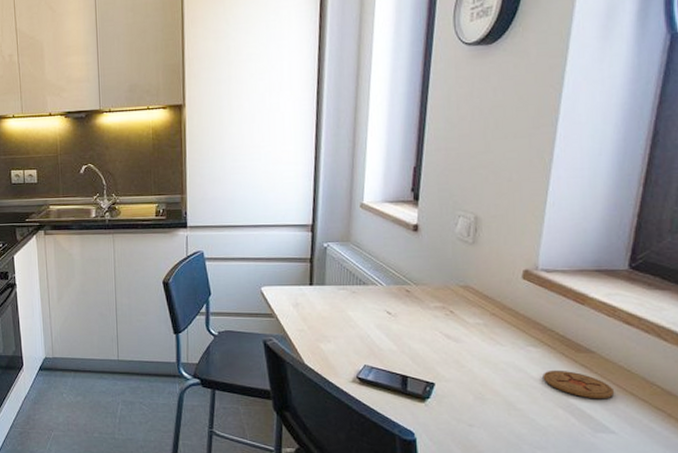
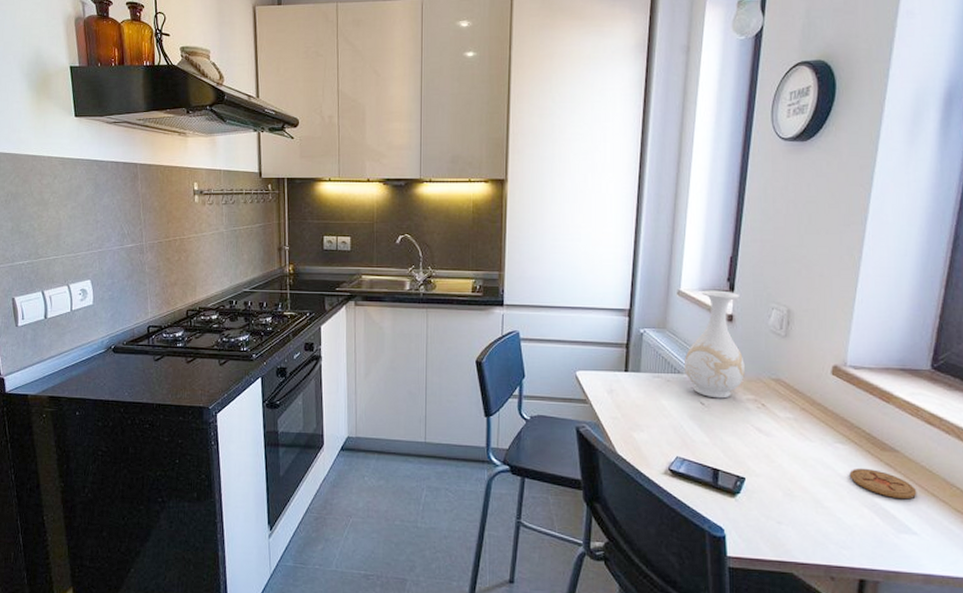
vase: none [370,201,432,308] -> present [685,290,745,399]

